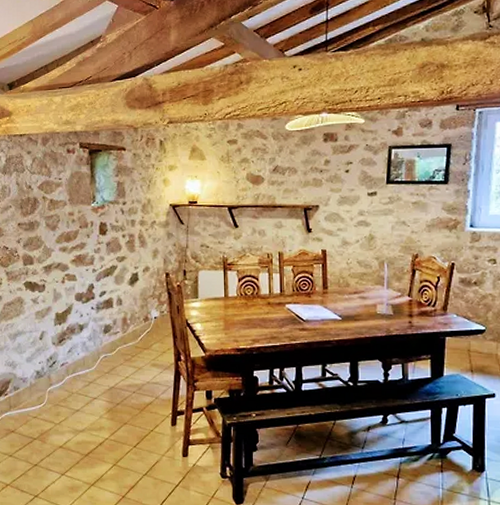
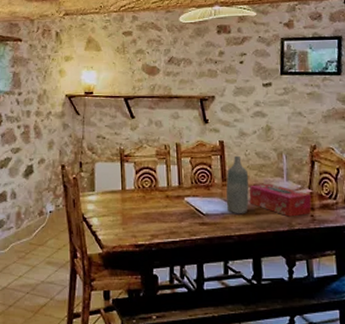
bottle: none [326,264,349,321] -> present [226,155,249,214]
tissue box: none [349,291,410,323] -> present [249,183,312,217]

